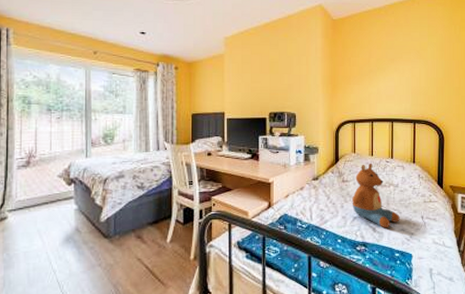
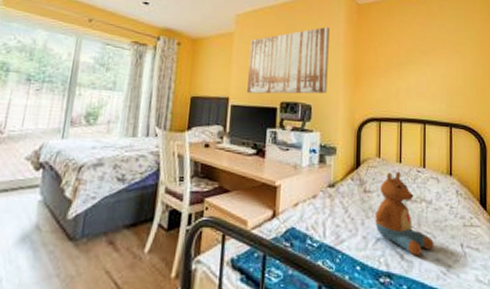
wall art: none [239,42,308,107] -> present [246,26,330,94]

